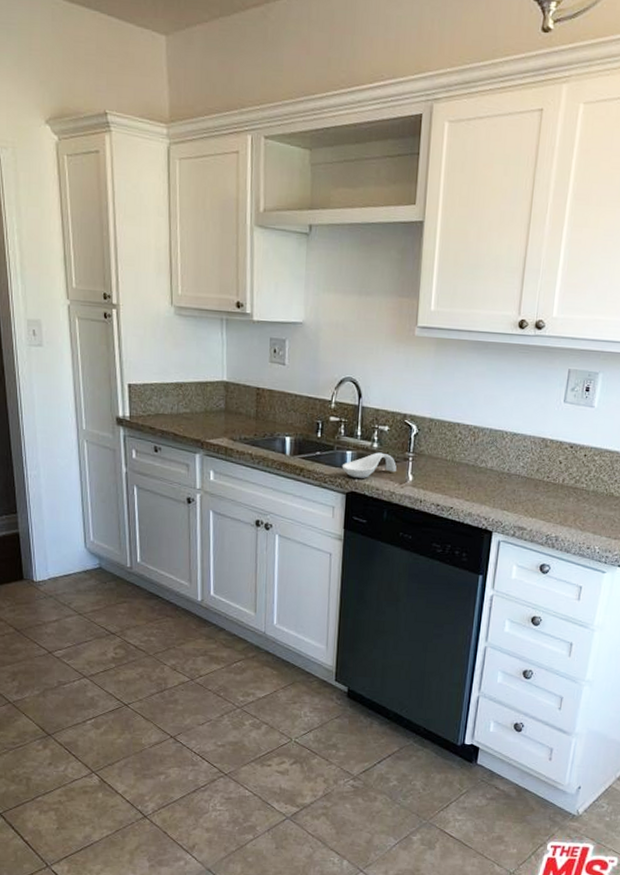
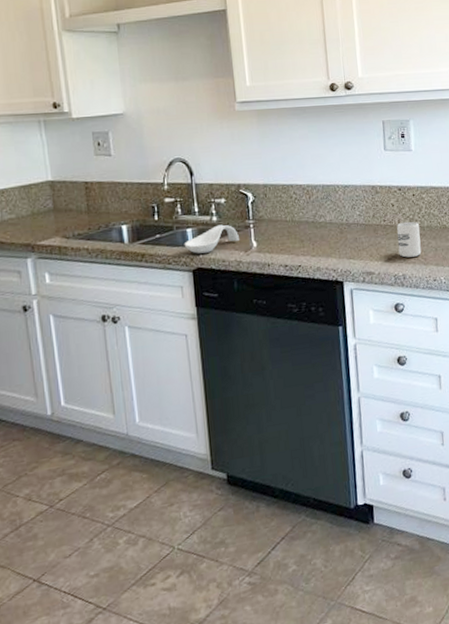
cup: none [556,482,585,520] -> present [397,221,422,258]

